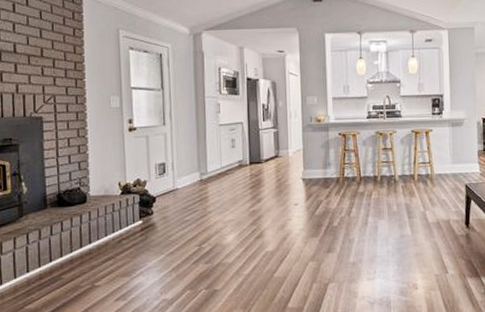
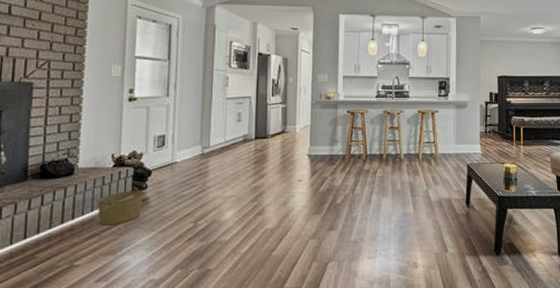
basket: none [109,213,151,250] -> present [97,187,144,226]

